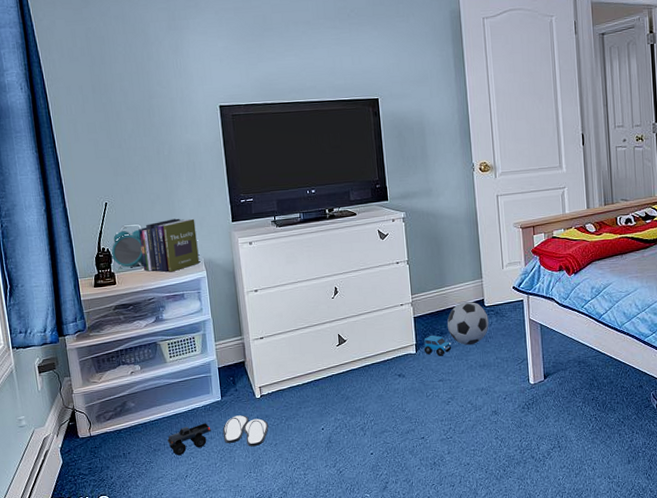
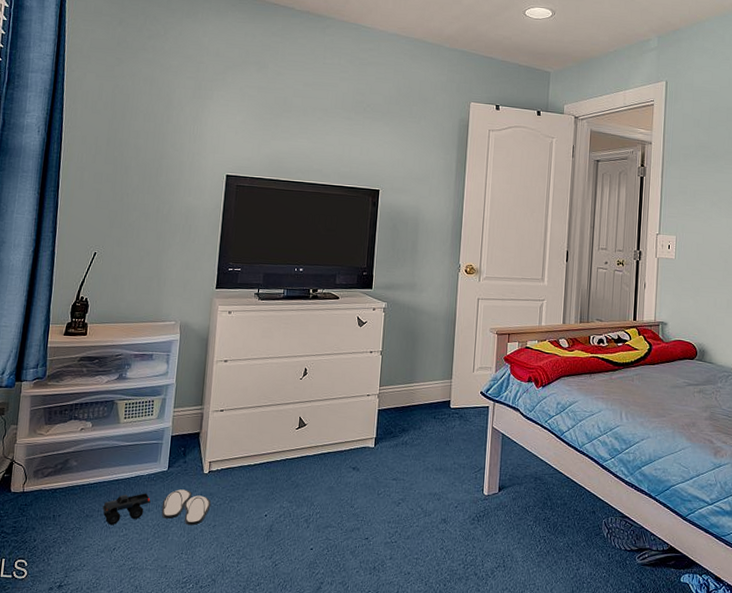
alarm clock: present [111,224,144,271] -> none [89,277,125,323]
books: present [138,218,200,272] -> none [117,277,180,331]
motor vehicle: present [424,335,452,356] -> none [382,430,411,454]
soccer ball: present [447,301,489,346] -> none [410,400,452,446]

